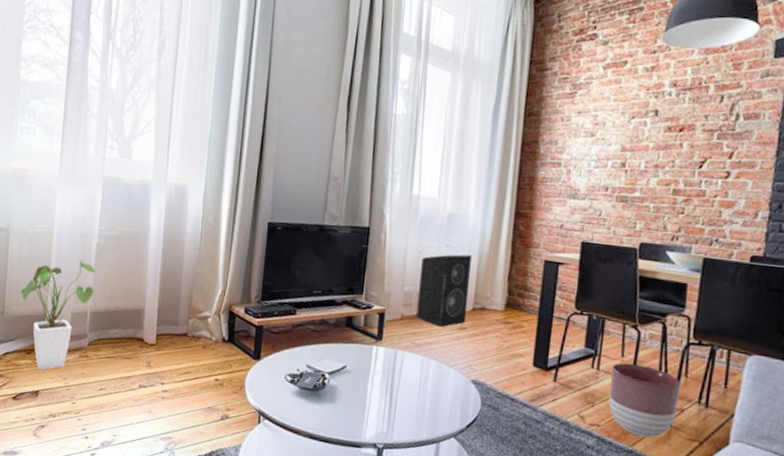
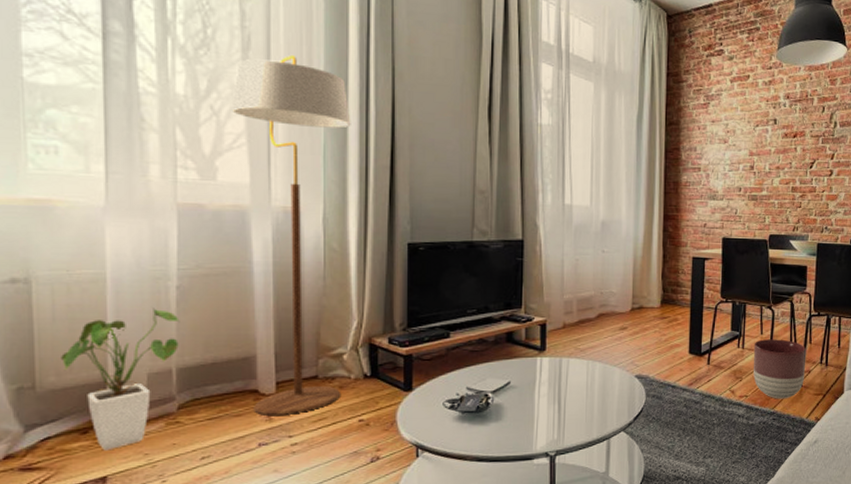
floor lamp: none [139,53,233,365] -> present [231,54,351,415]
speaker: present [416,254,472,327] -> none [578,259,627,329]

